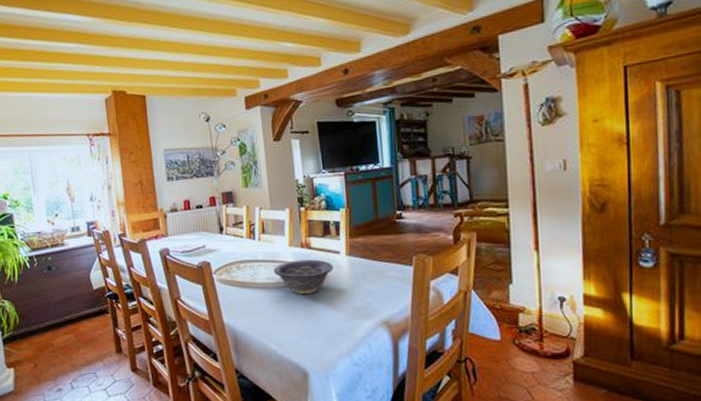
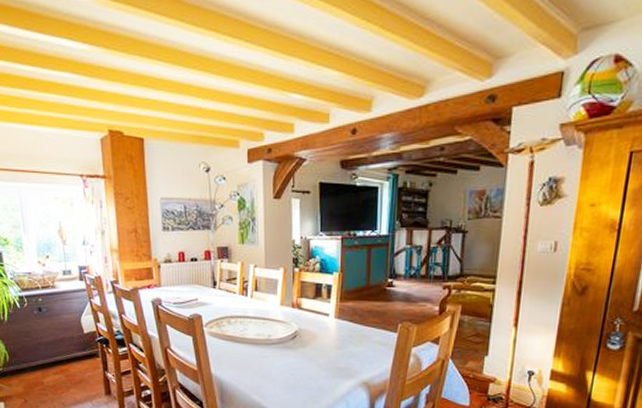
decorative bowl: present [273,259,334,294] -> none [262,319,322,352]

